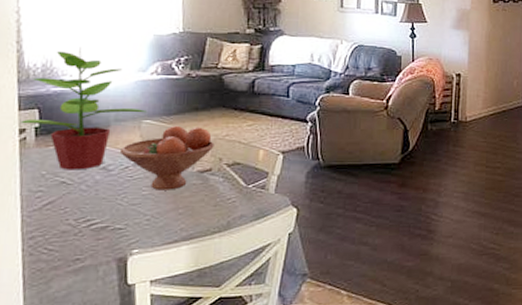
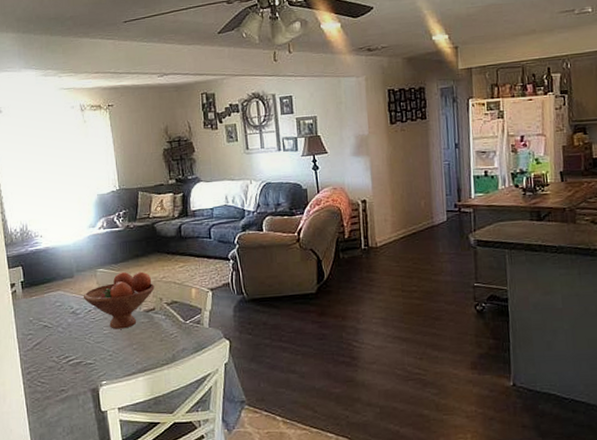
potted plant: present [20,47,148,170] -> none [11,211,100,316]

